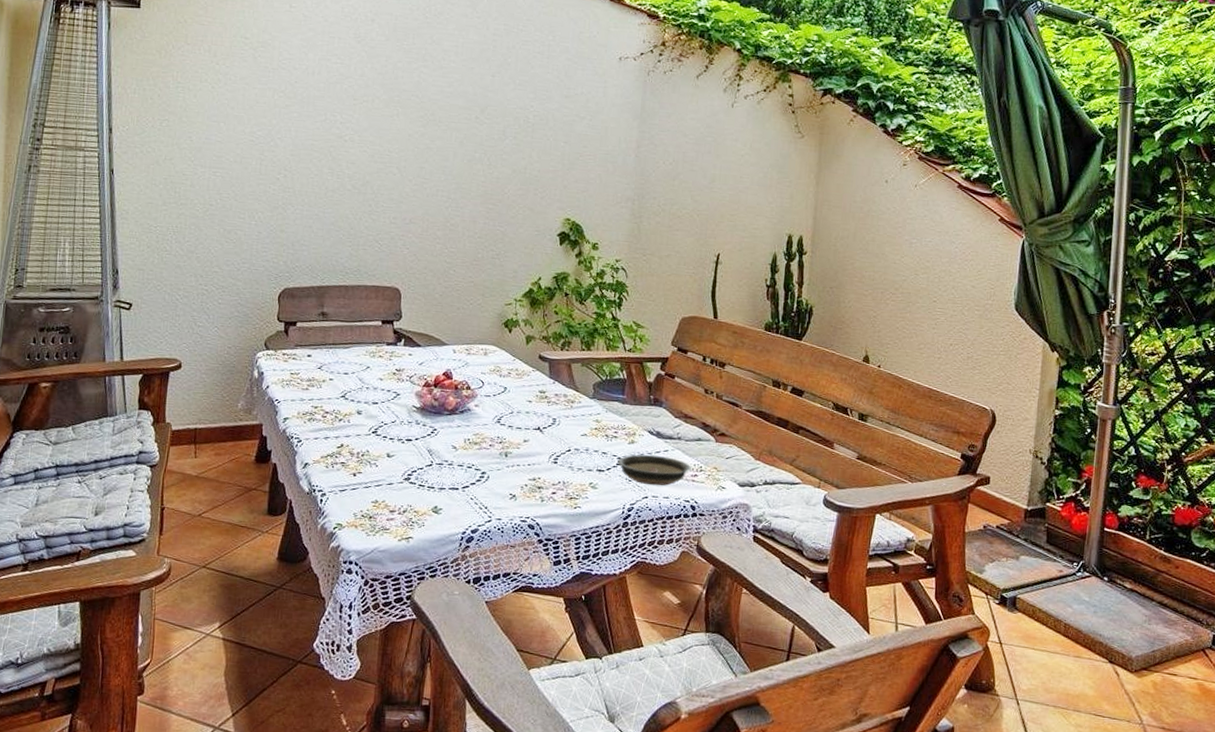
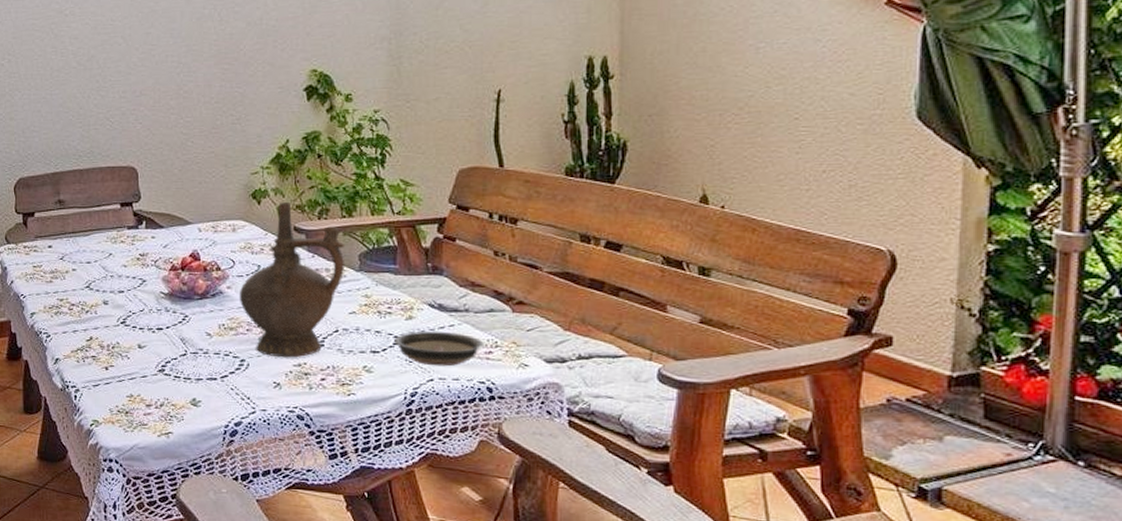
ceremonial vessel: none [485,332,583,473] -> present [239,202,345,358]

